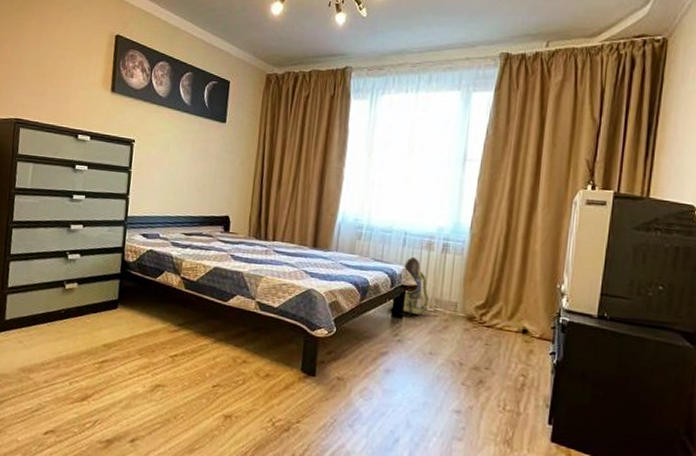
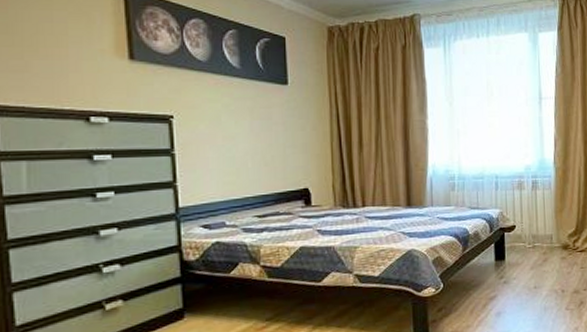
backpack: present [387,256,432,316] -> none [488,198,531,257]

